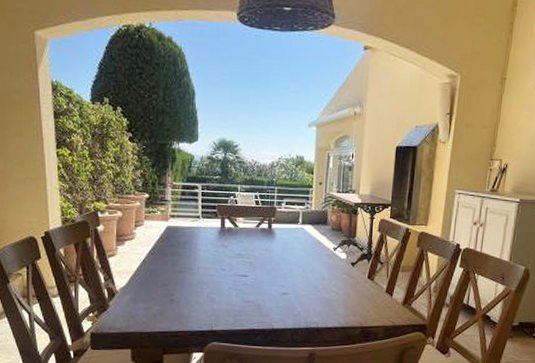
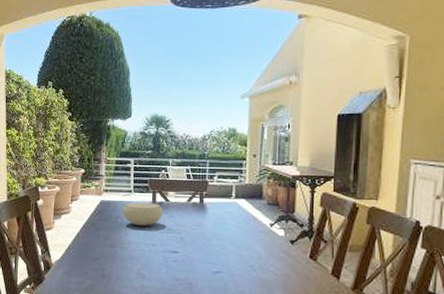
bowl: none [191,228,232,251] -> present [123,202,163,226]

